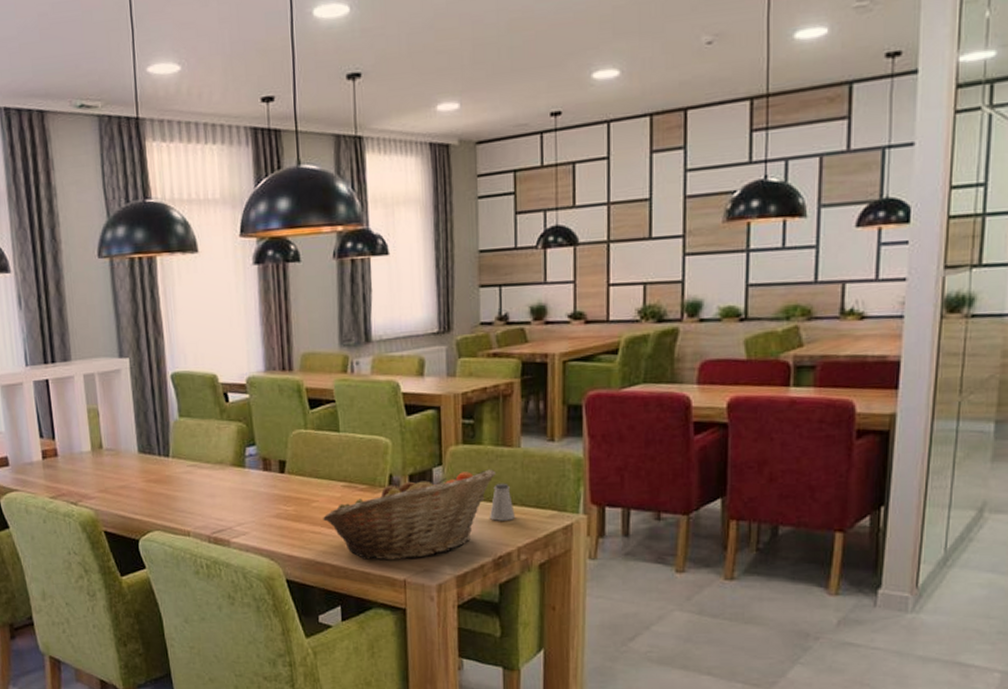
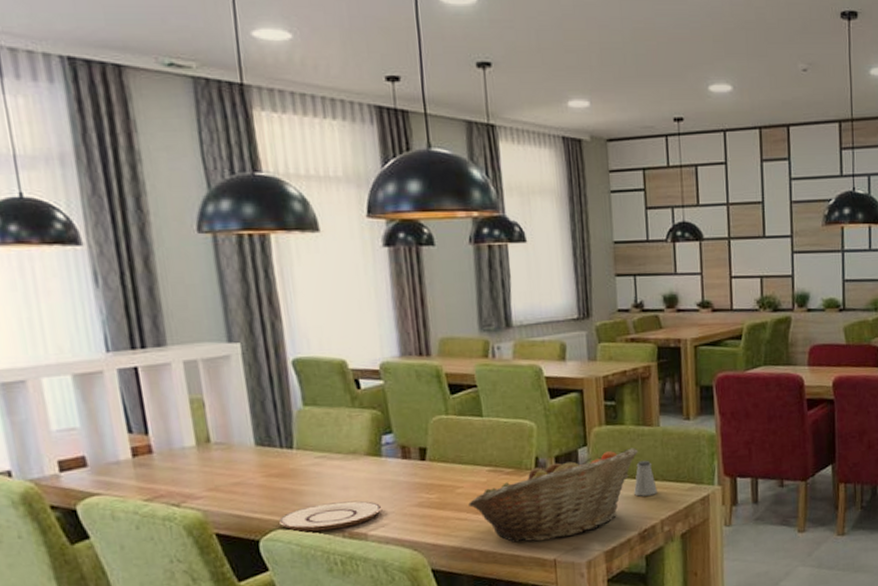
plate: none [155,508,244,535] -> present [278,500,382,532]

